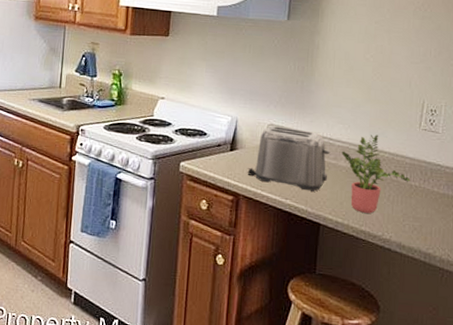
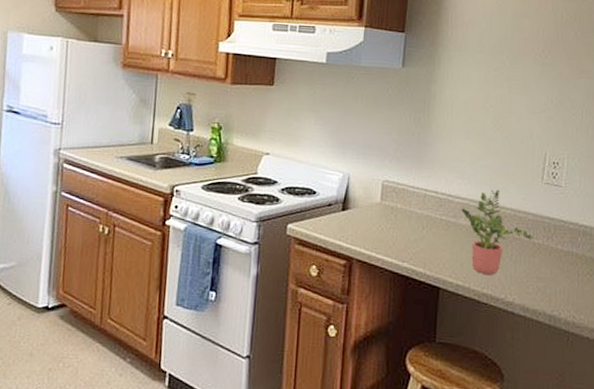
toaster: present [247,126,331,192] -> none [361,182,450,253]

